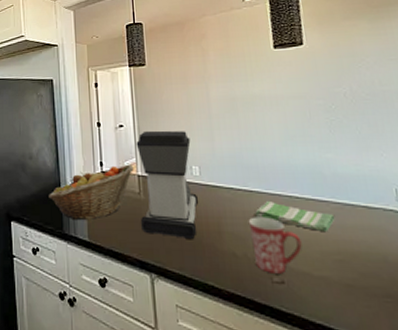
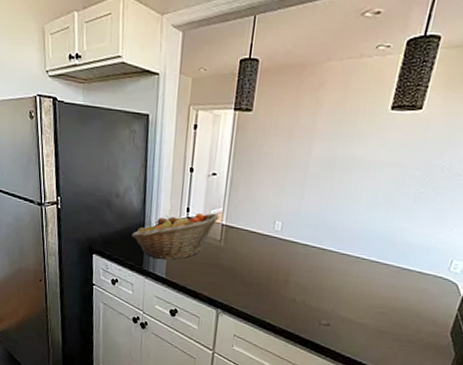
coffee maker: present [136,130,199,240] -> none [216,182,281,286]
mug: present [248,217,302,274] -> none [310,271,355,319]
dish towel: present [255,201,335,233] -> none [321,259,391,290]

